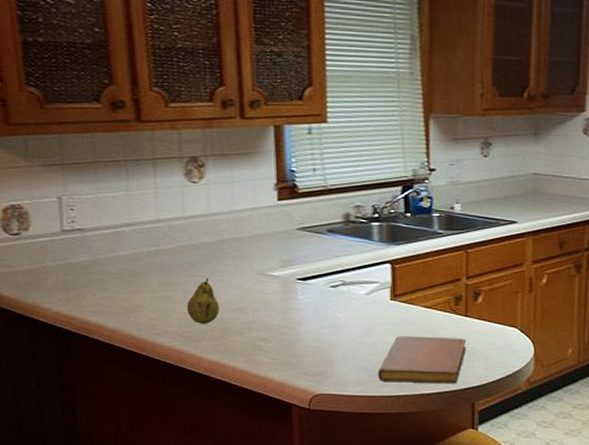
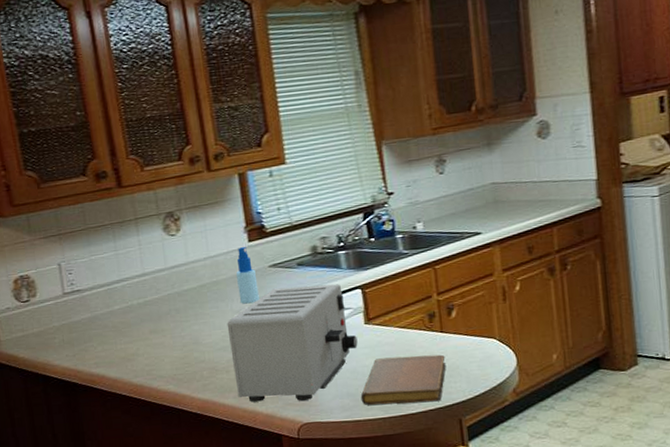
fruit: present [186,278,219,324] -> none [176,321,206,366]
toaster: none [245,253,381,371] -> present [227,284,358,402]
spray bottle: none [261,205,283,266] -> present [236,247,259,304]

